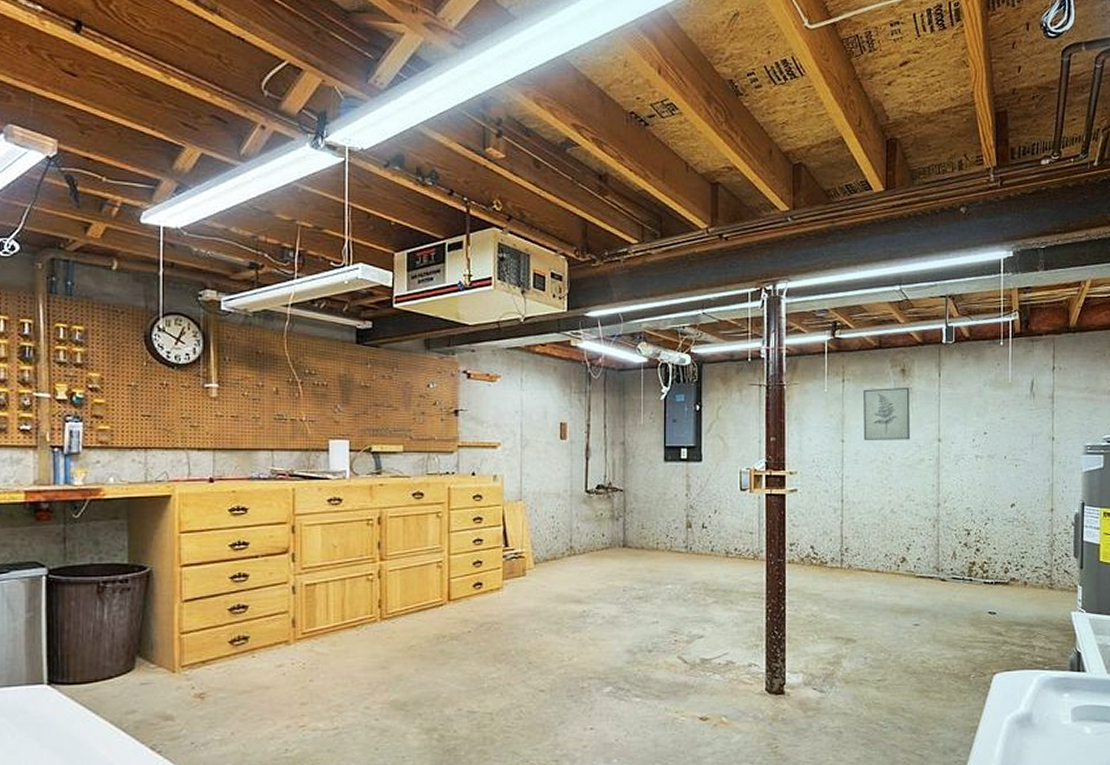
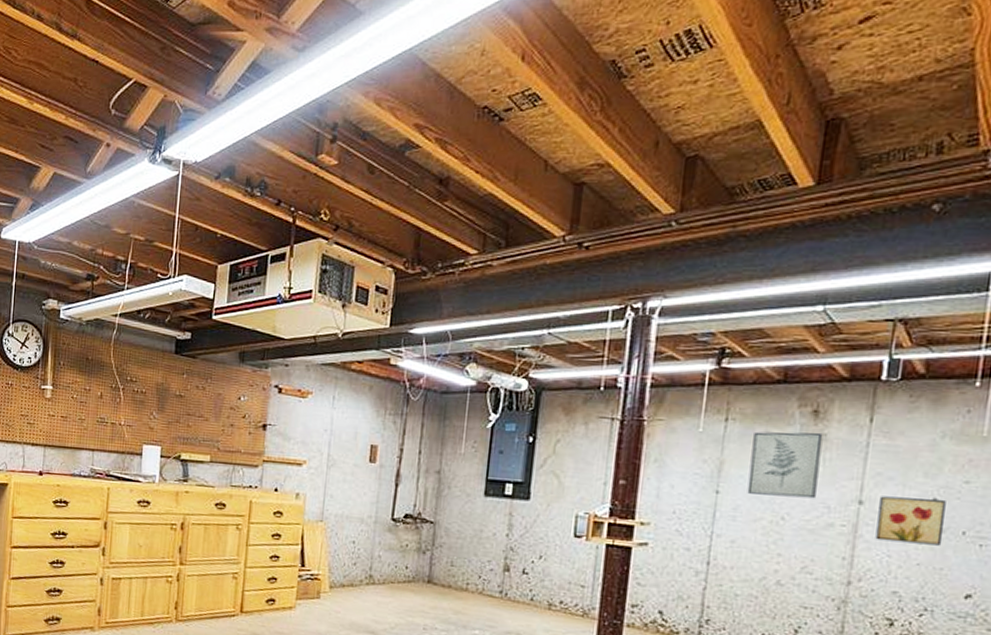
wall art: none [952,432,993,469] -> present [875,496,946,546]

